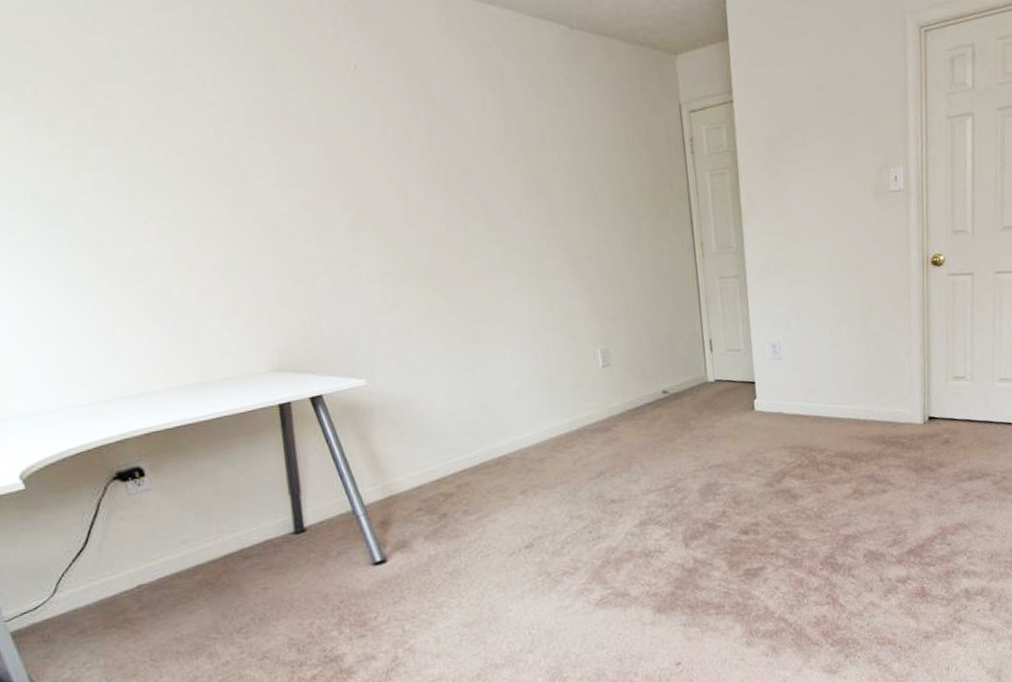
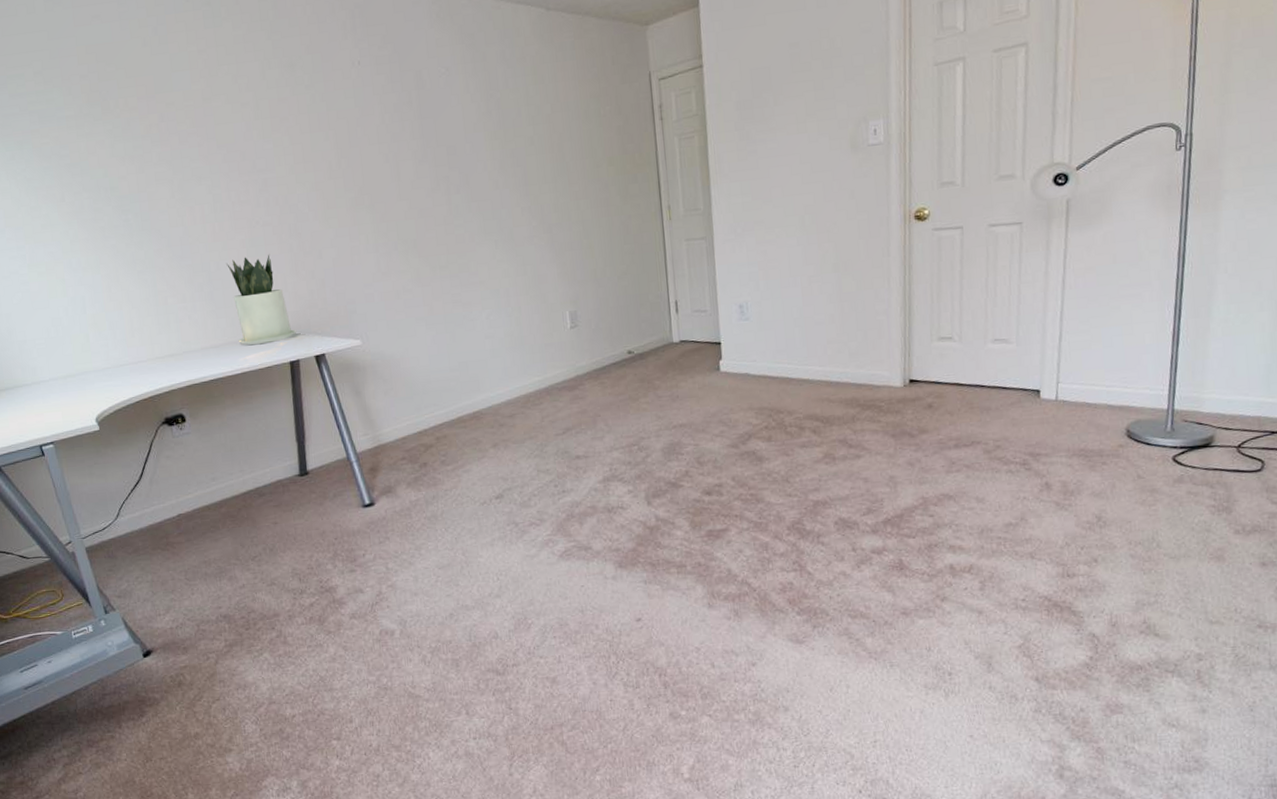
planter: none [193,280,287,386] -> present [226,254,297,346]

